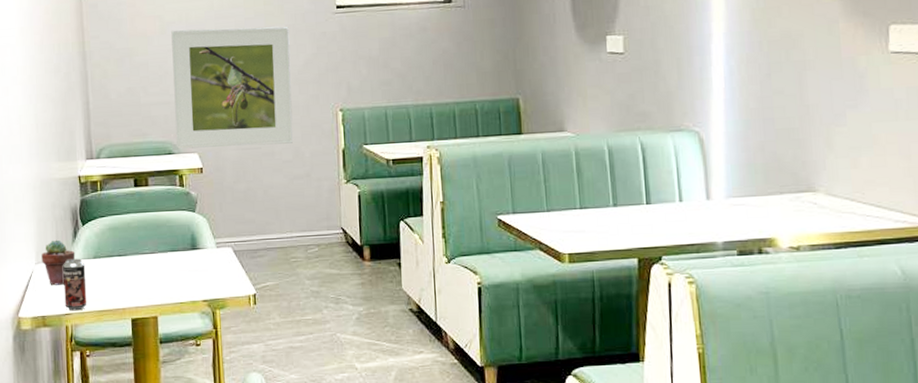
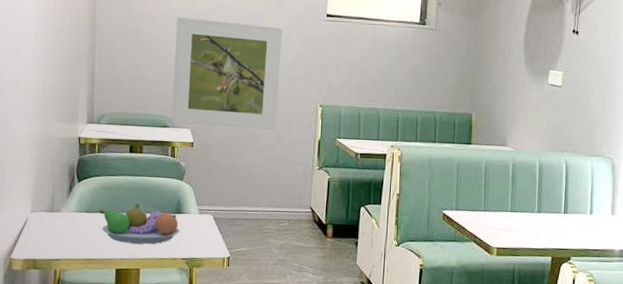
potted succulent: present [41,239,76,286] -> none [37,192,69,233]
beverage can: present [63,258,87,311] -> none [55,210,78,258]
fruit bowl: none [108,241,197,289] -> present [99,202,180,244]

